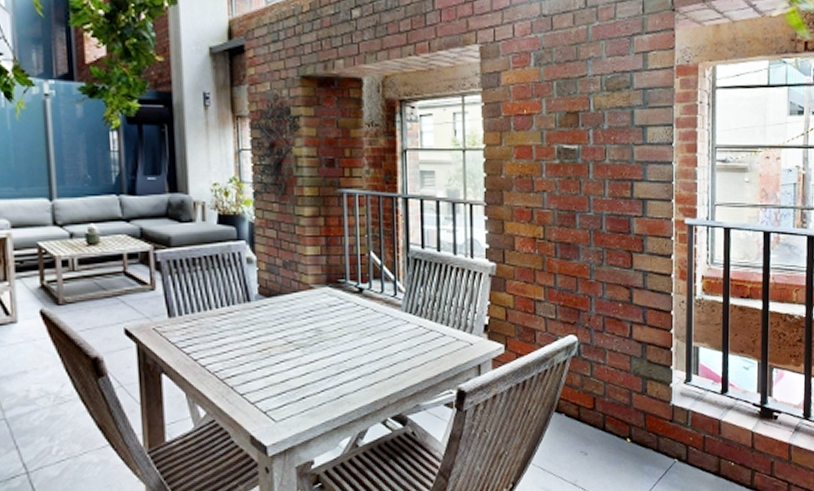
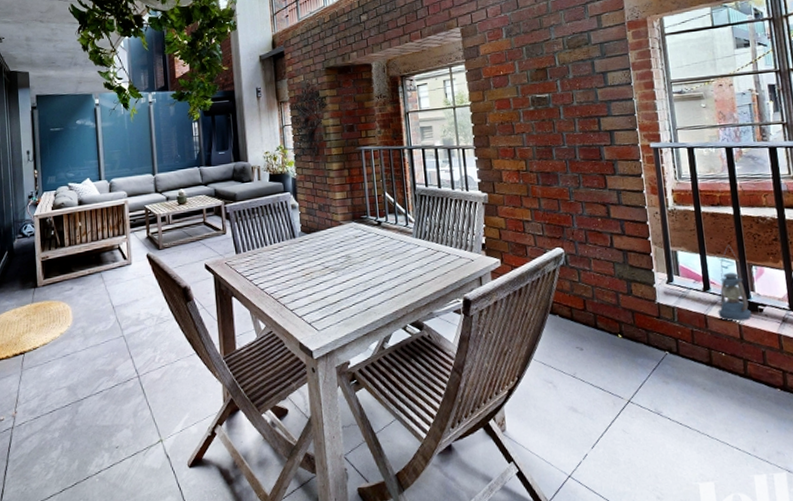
lantern: none [733,343,767,429] -> present [718,245,752,322]

